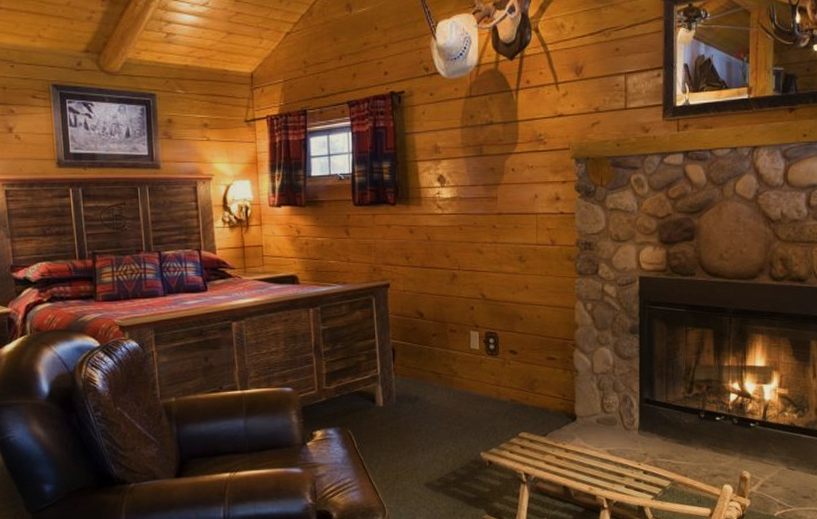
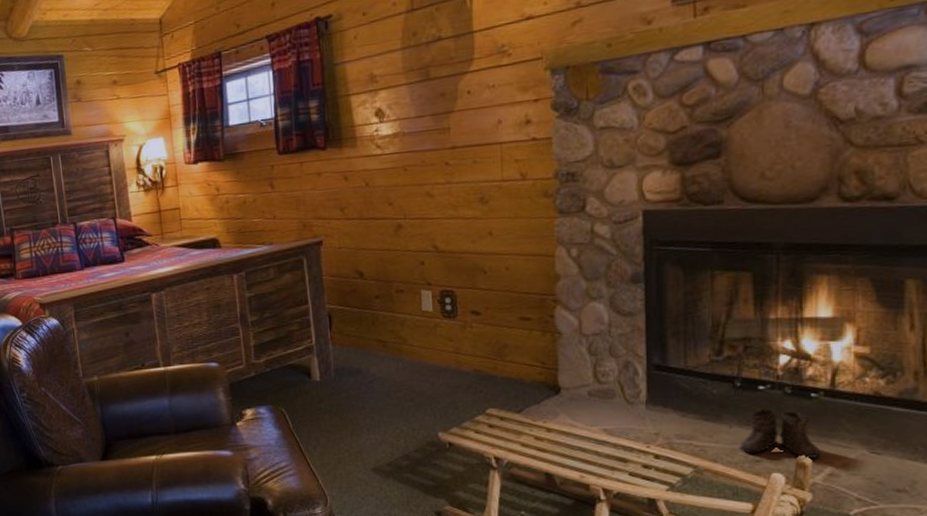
boots: none [702,435,756,473] -> present [739,409,821,458]

